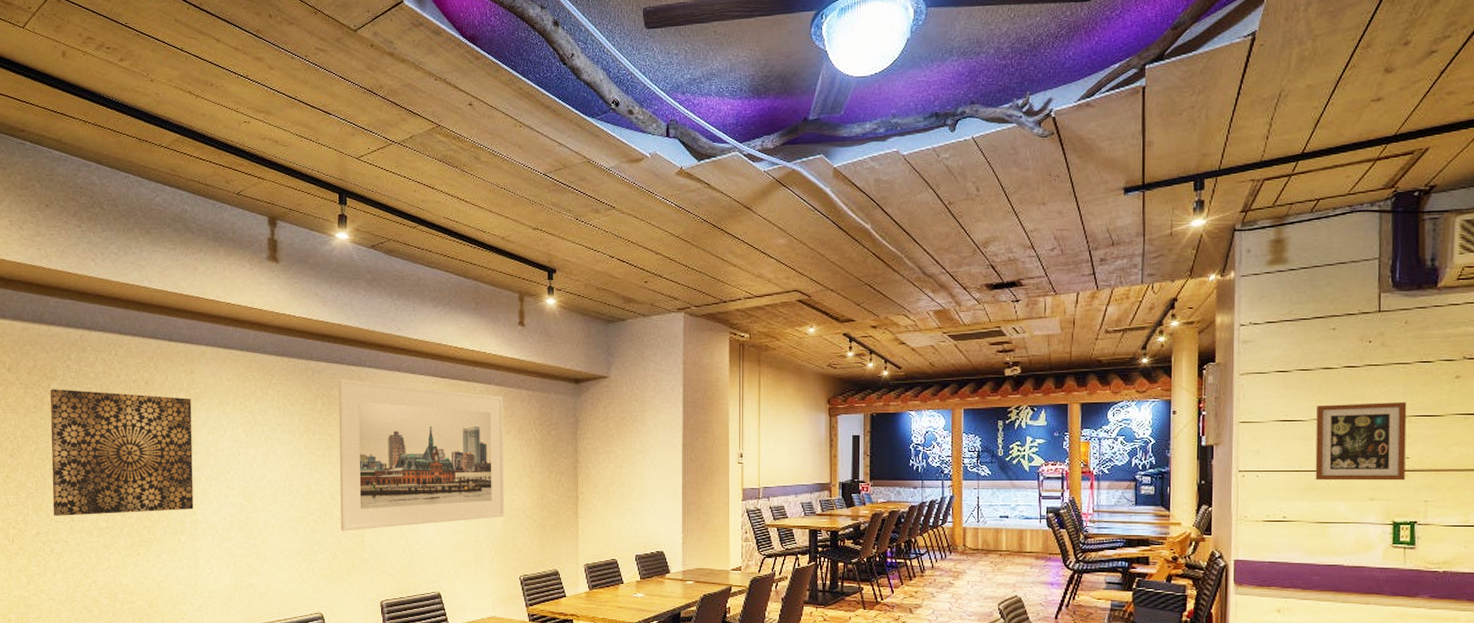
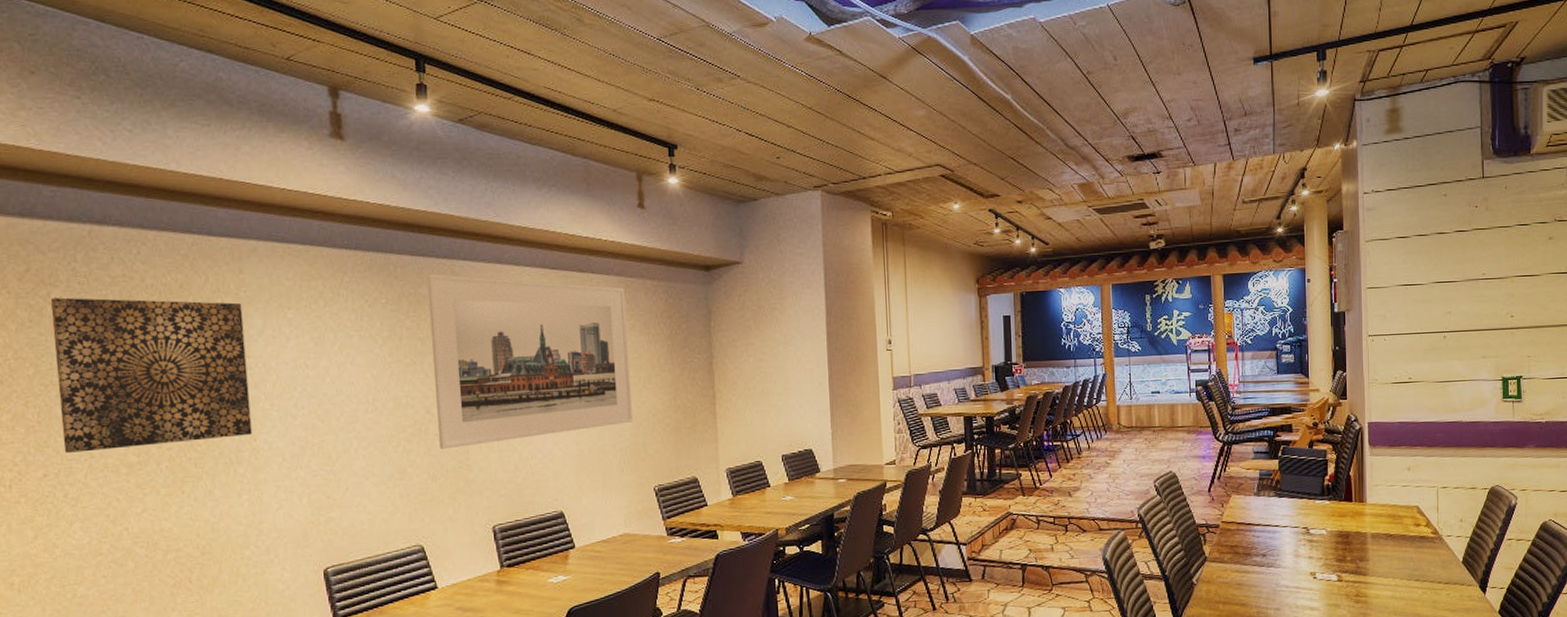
picture frame: present [1315,402,1407,481] -> none [1434,264,1511,342]

